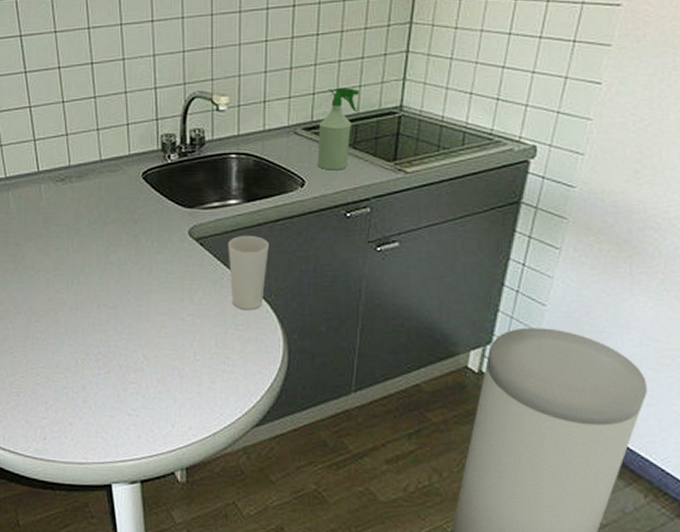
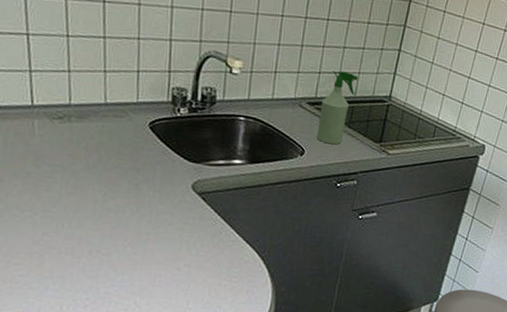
cup: present [228,235,269,309] -> none [228,194,267,263]

